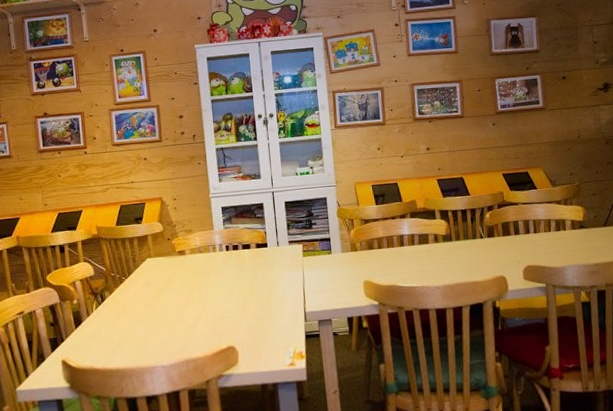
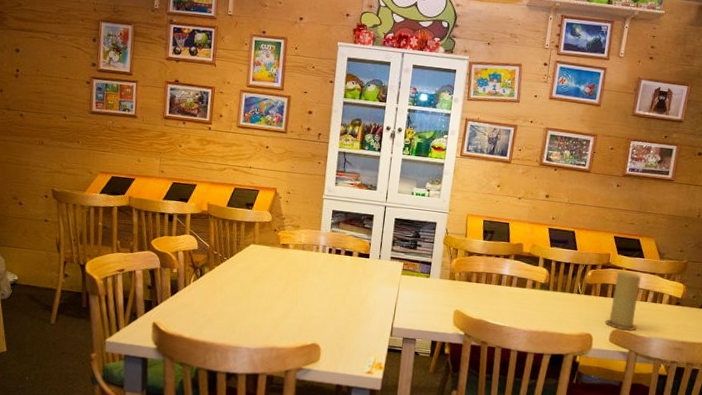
candle: none [514,205,548,265] -> present [604,271,642,331]

